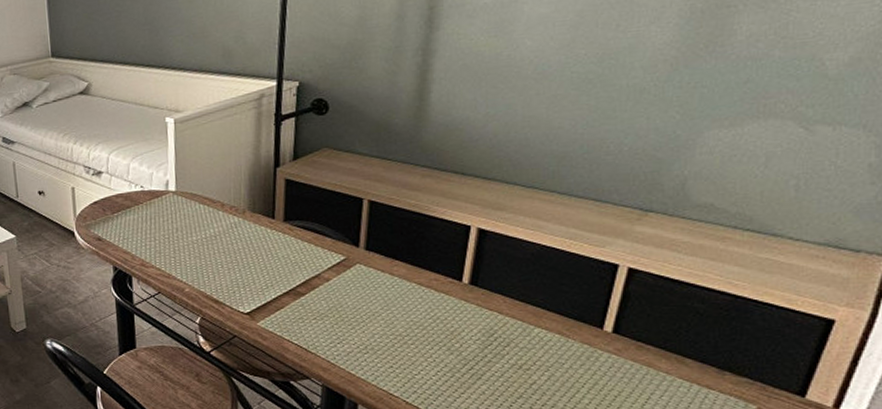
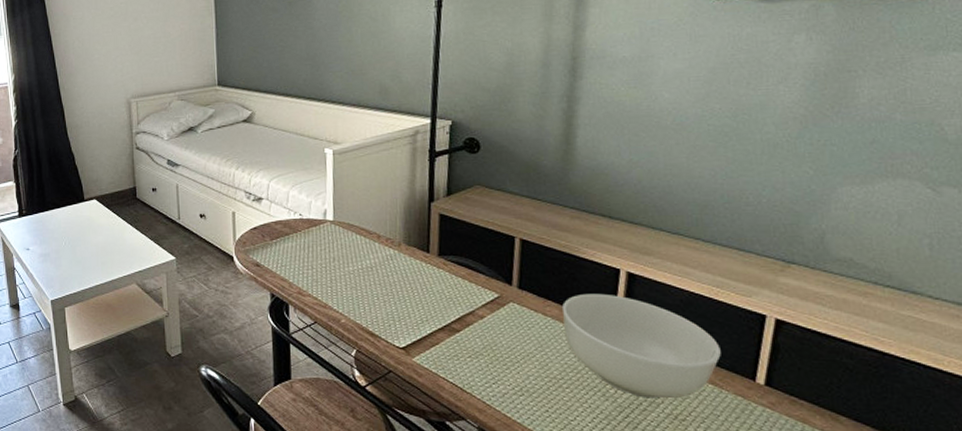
bowl: none [409,251,570,351] -> present [561,293,721,399]

